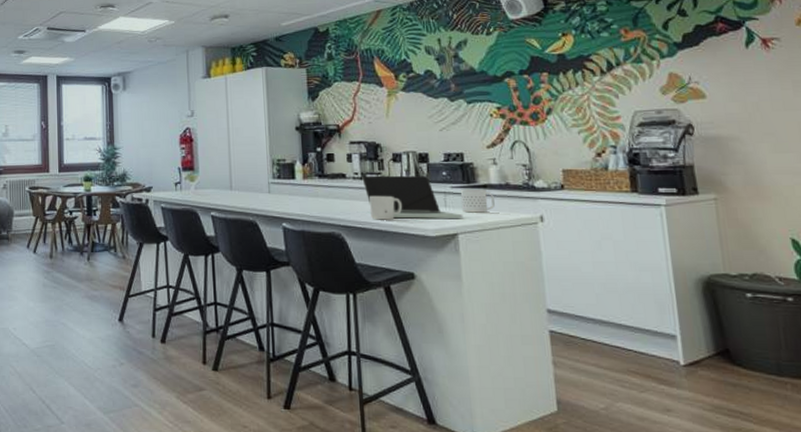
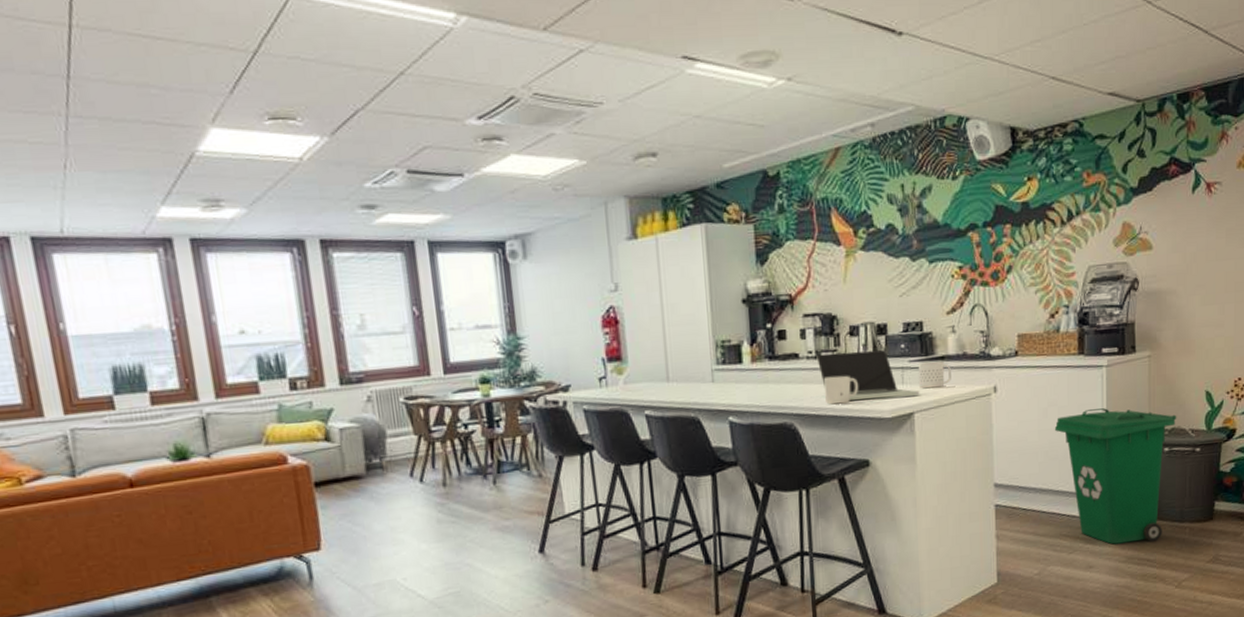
recycling bin: none [610,246,758,394] -> present [1054,408,1177,545]

